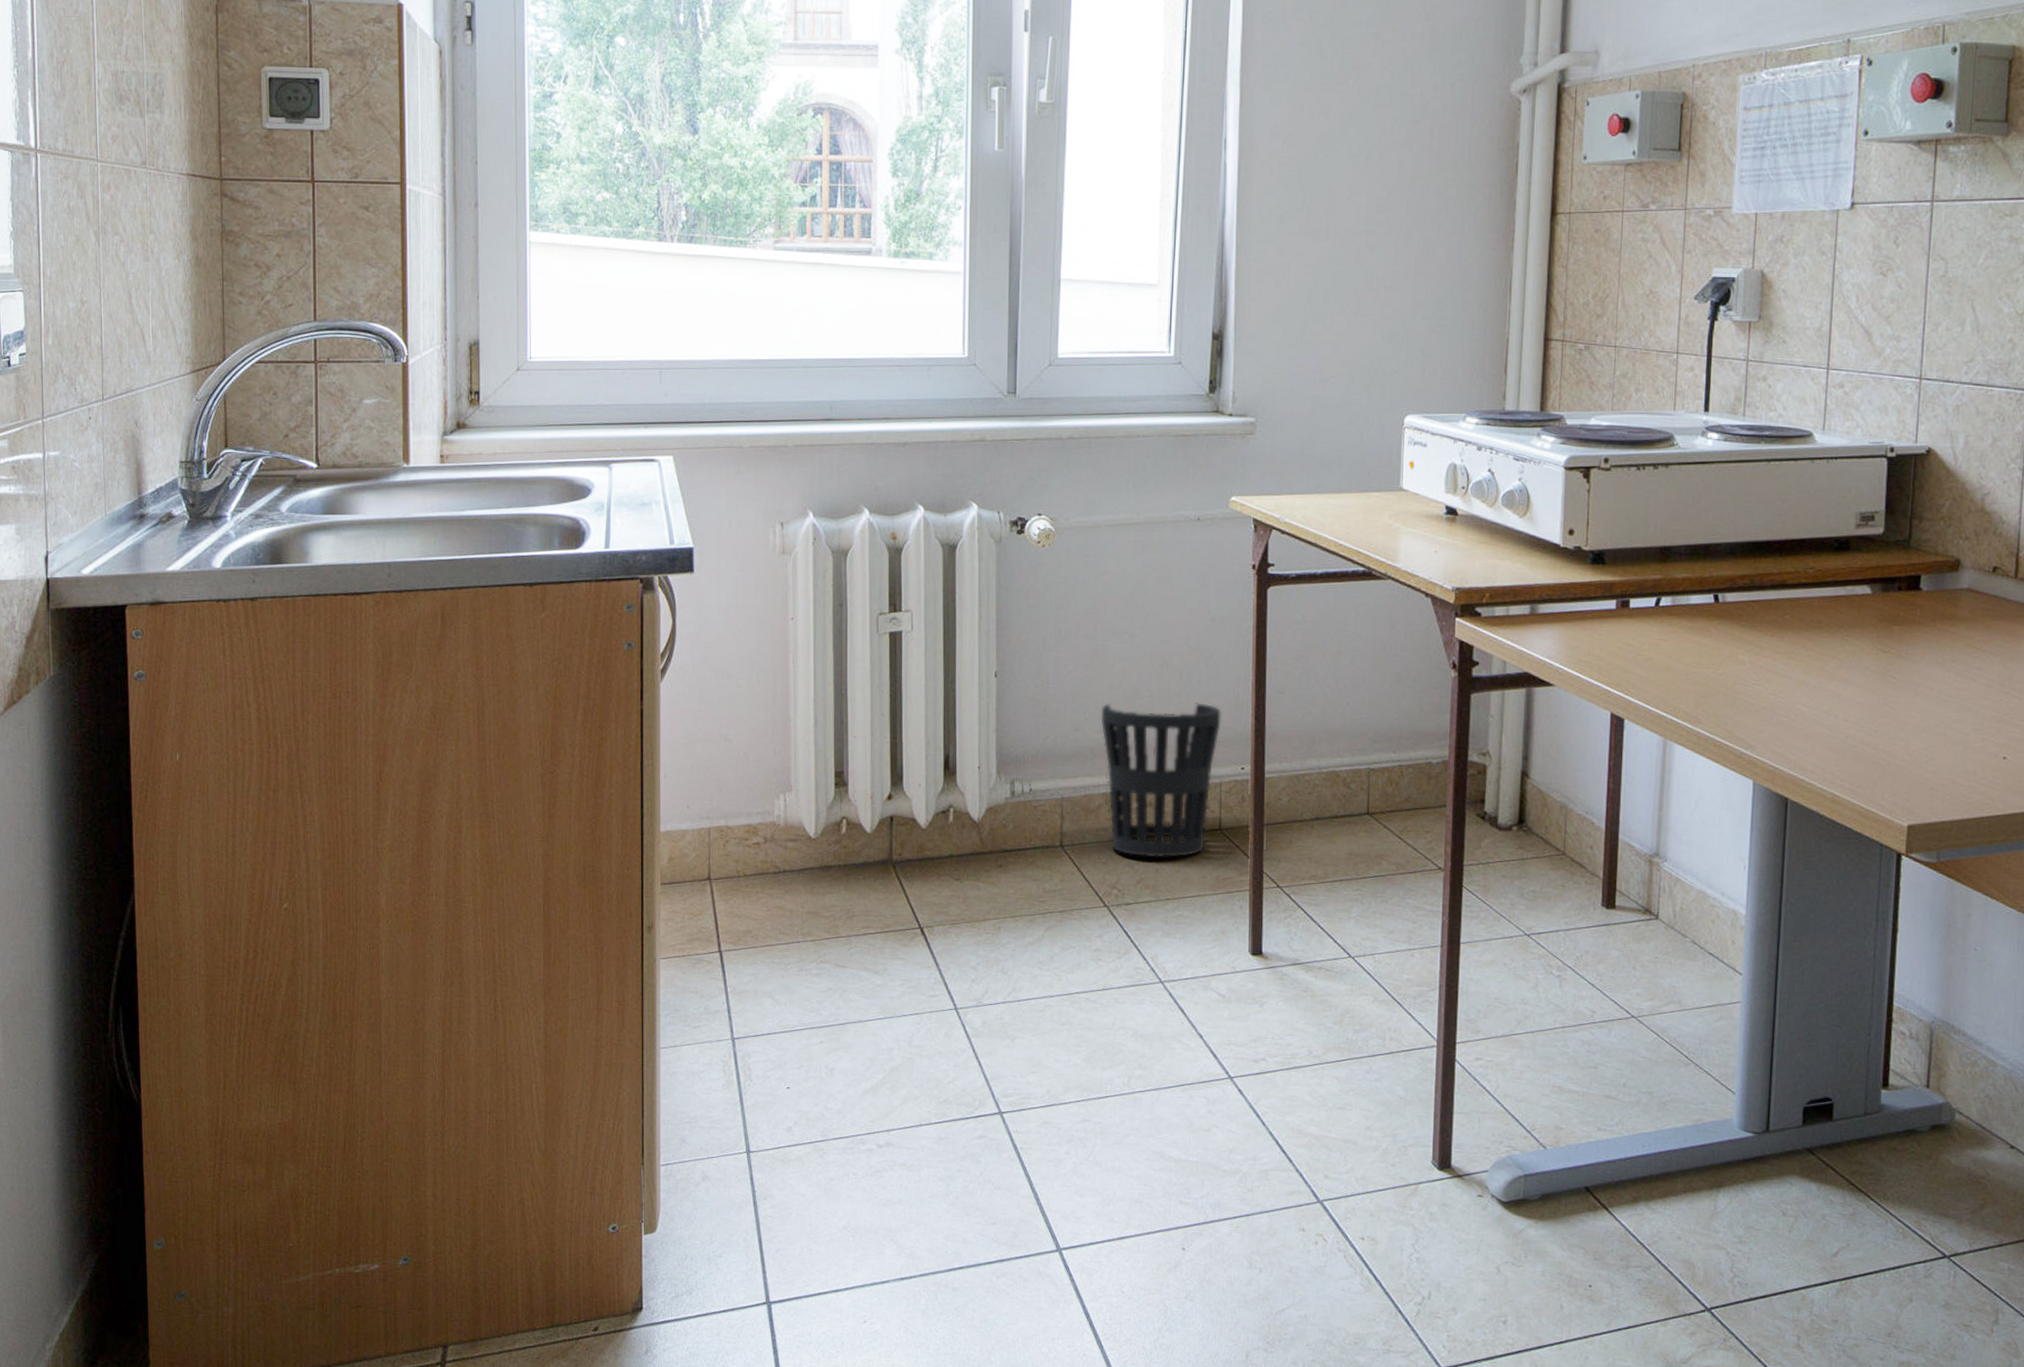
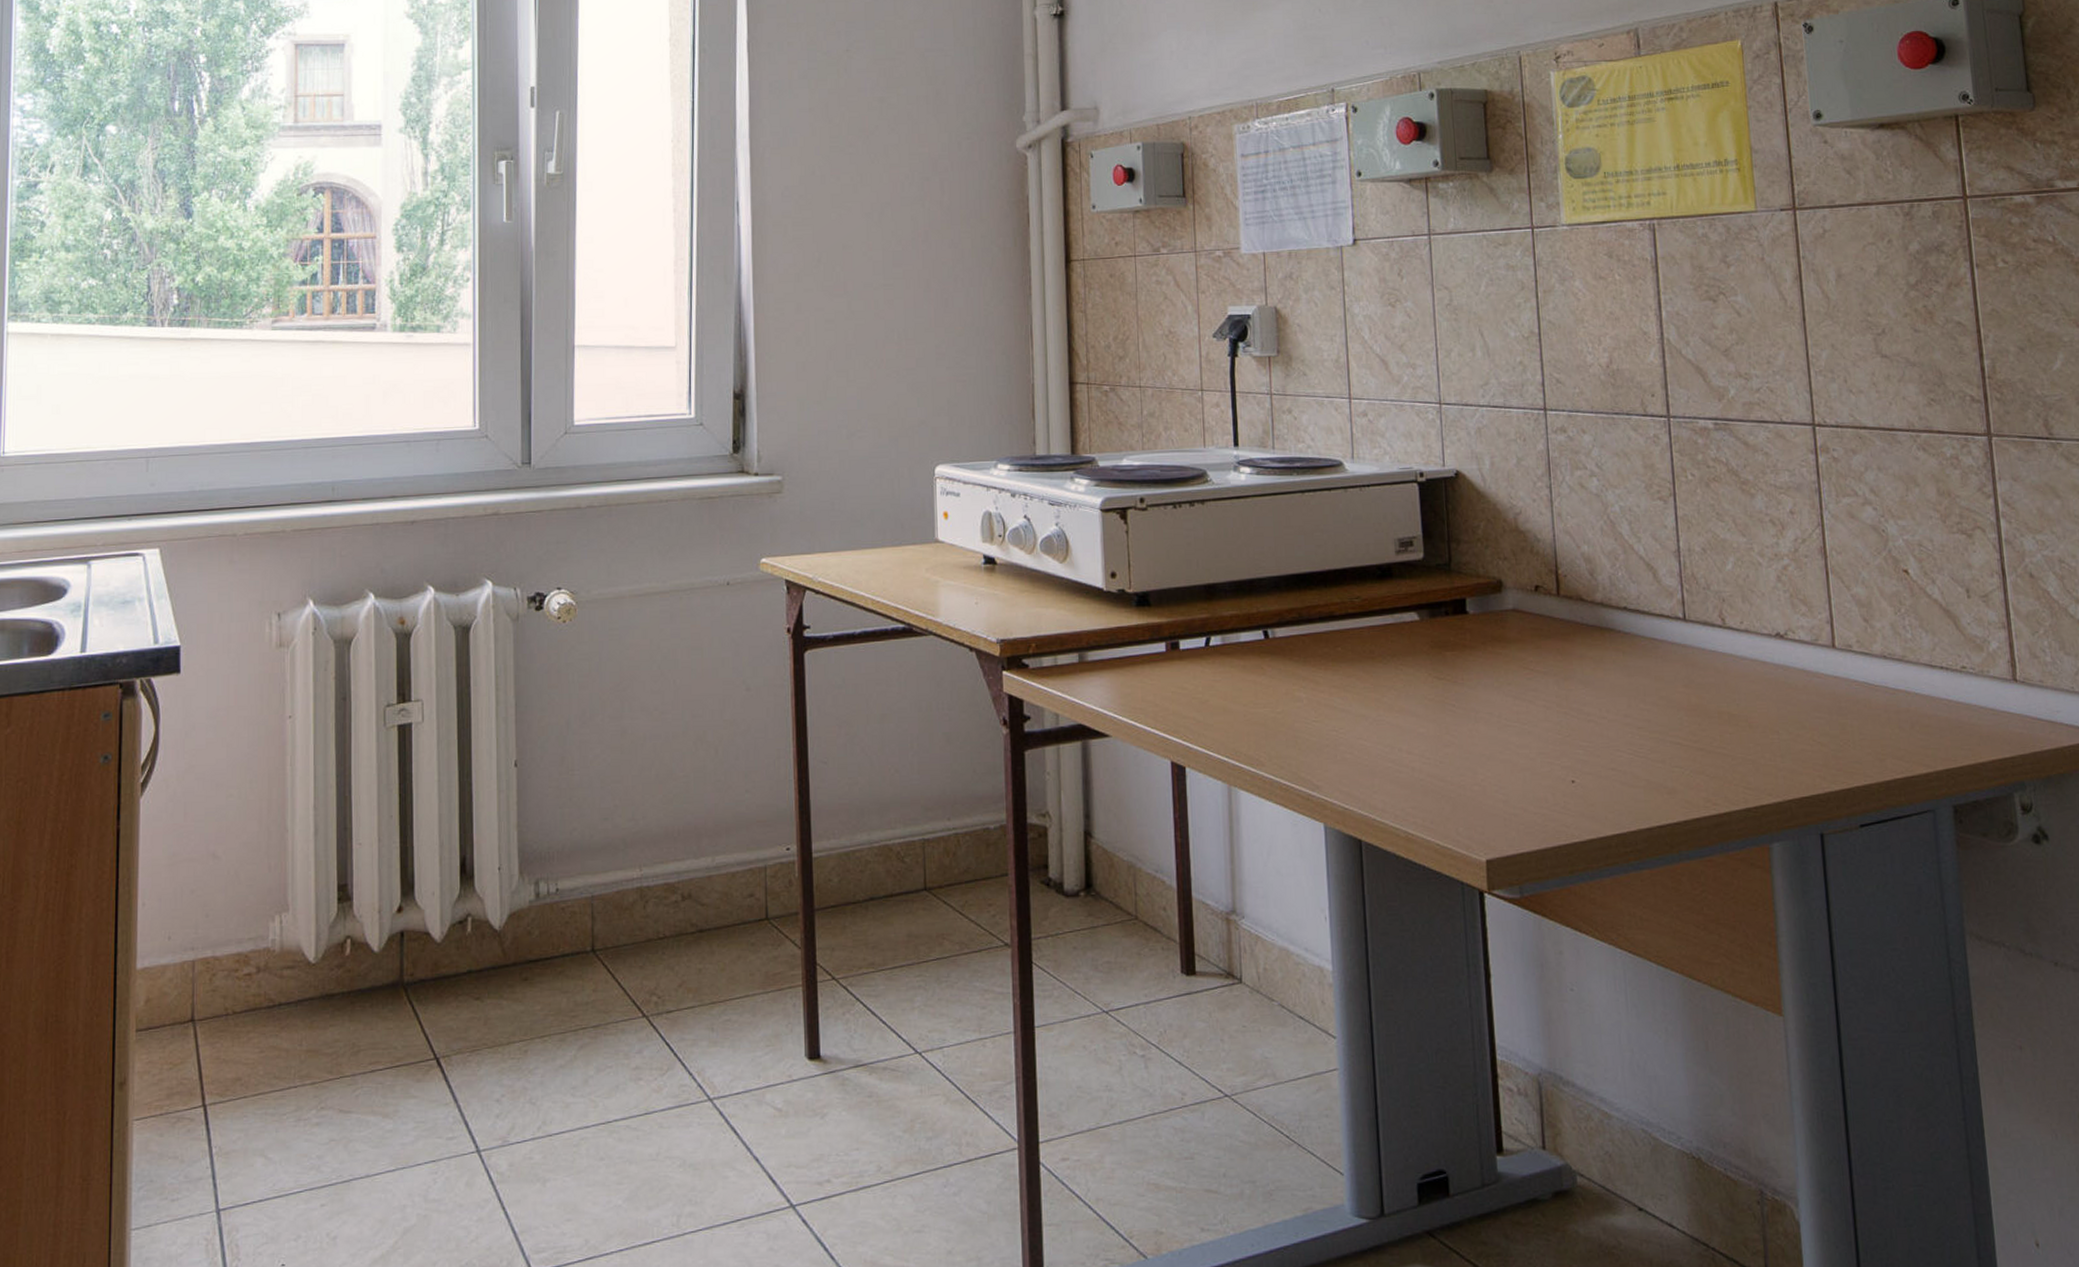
wastebasket: present [1102,703,1221,858] -> none [633,780,762,957]

